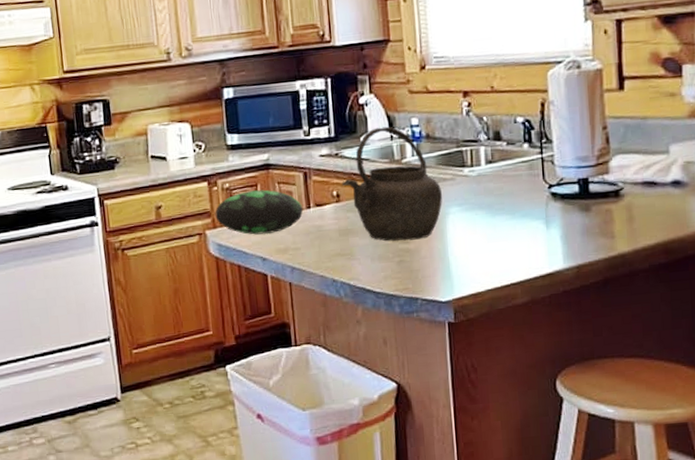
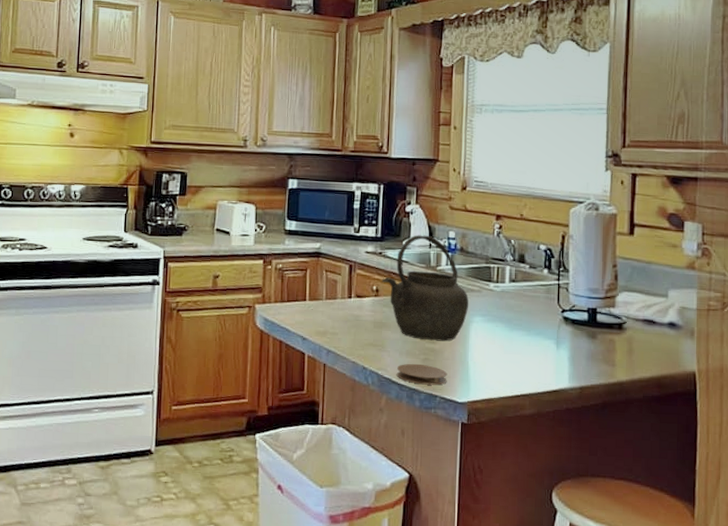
decorative egg: present [215,189,304,235] -> none [266,274,345,316]
coaster: none [370,267,428,289] -> present [397,363,447,385]

